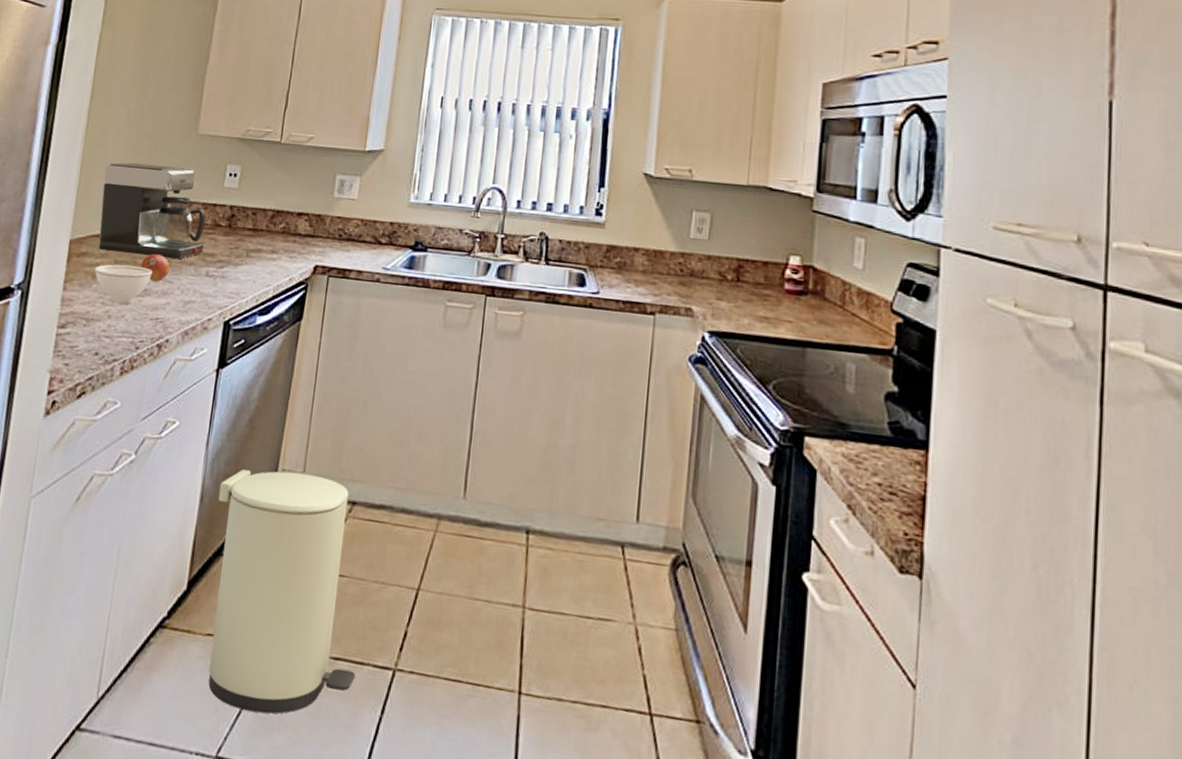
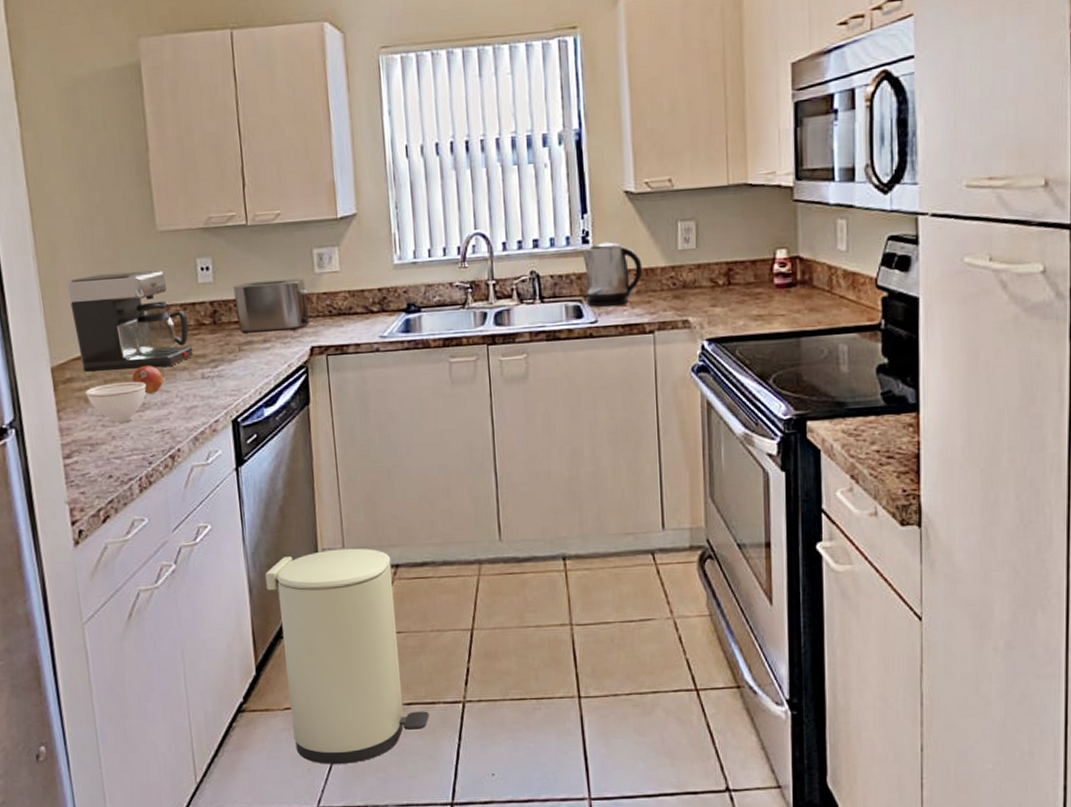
toaster: none [251,194,323,248] -> present [233,278,310,335]
kettle: none [590,217,652,283] -> present [582,241,643,308]

